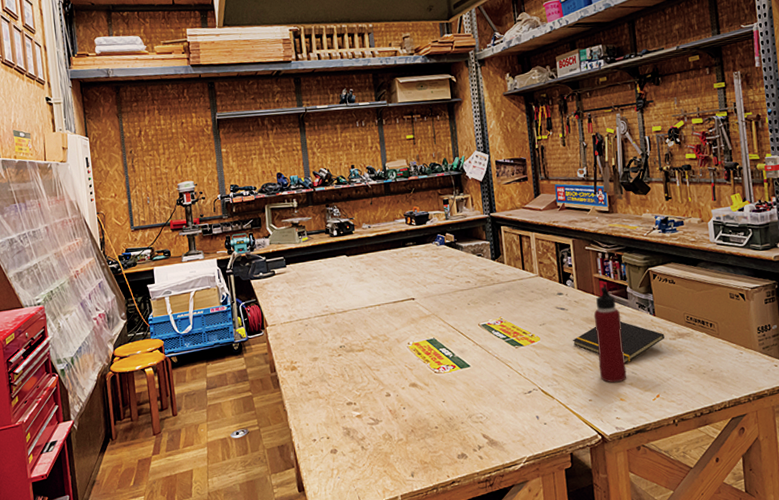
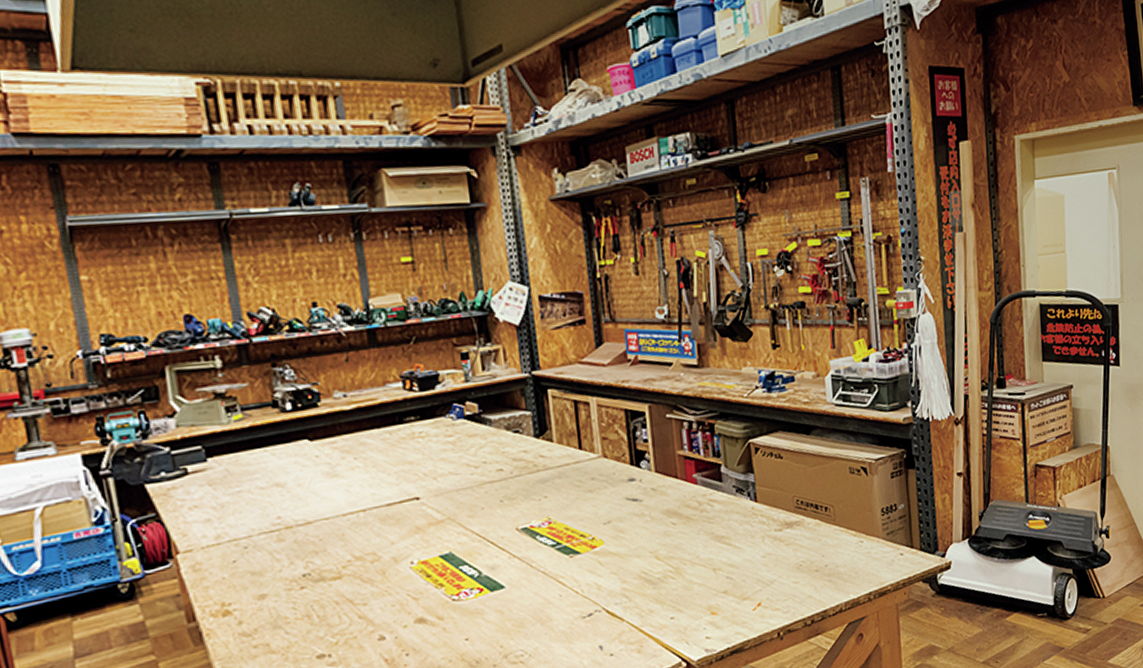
notepad: present [572,321,665,364] -> none [648,511,769,567]
water bottle: present [593,284,627,383] -> none [677,463,720,593]

